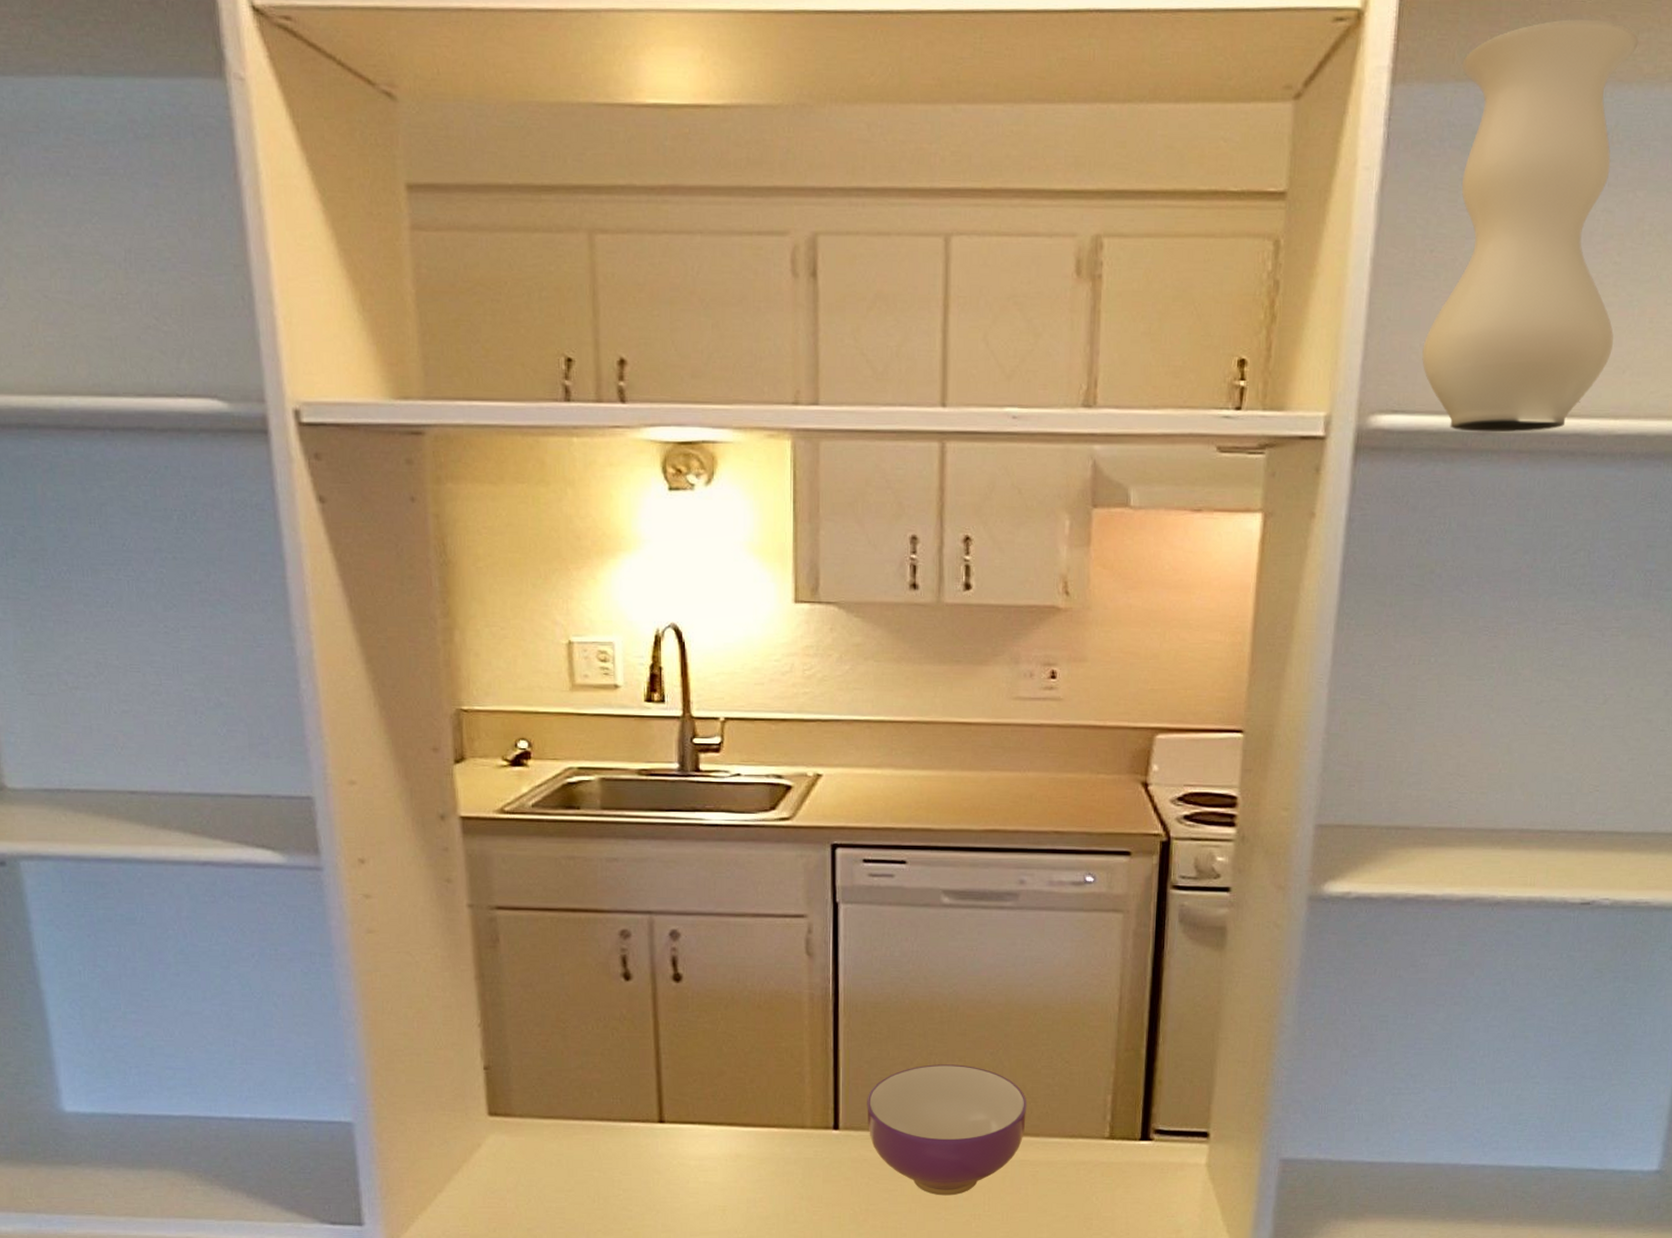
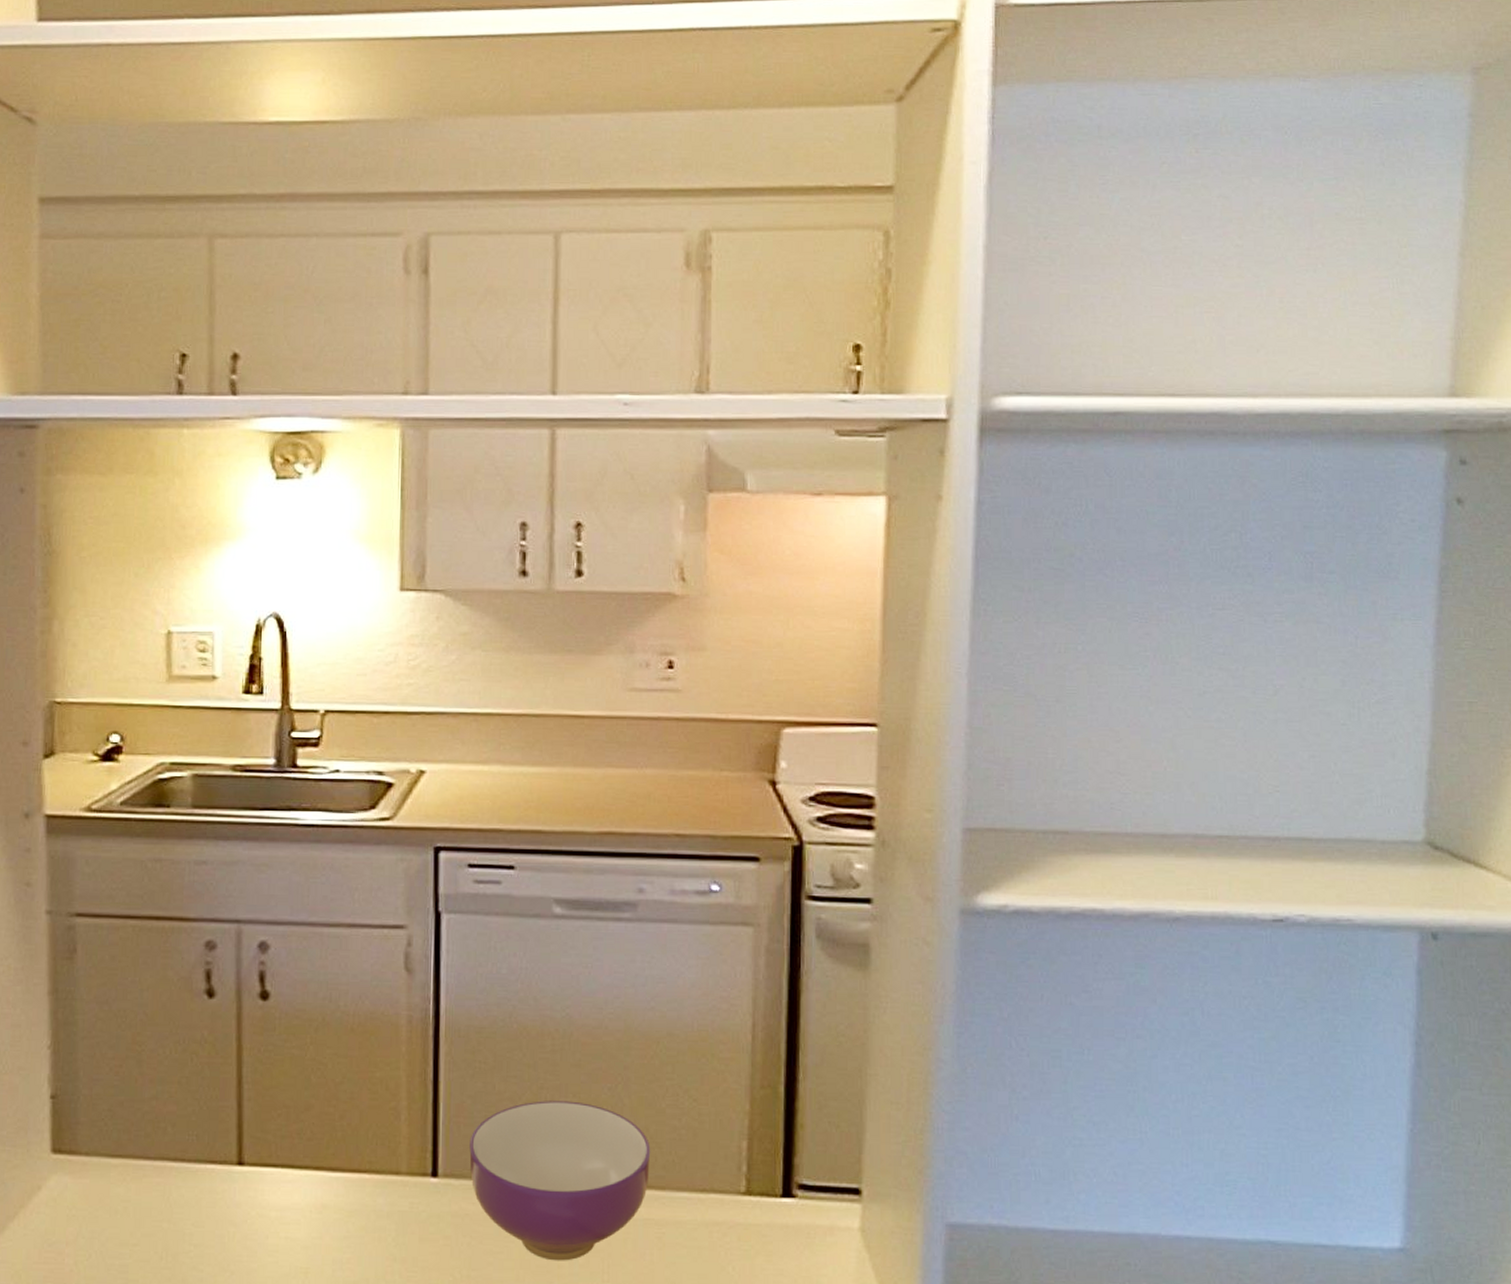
vase: present [1422,19,1639,433] -> none [1044,24,1243,413]

